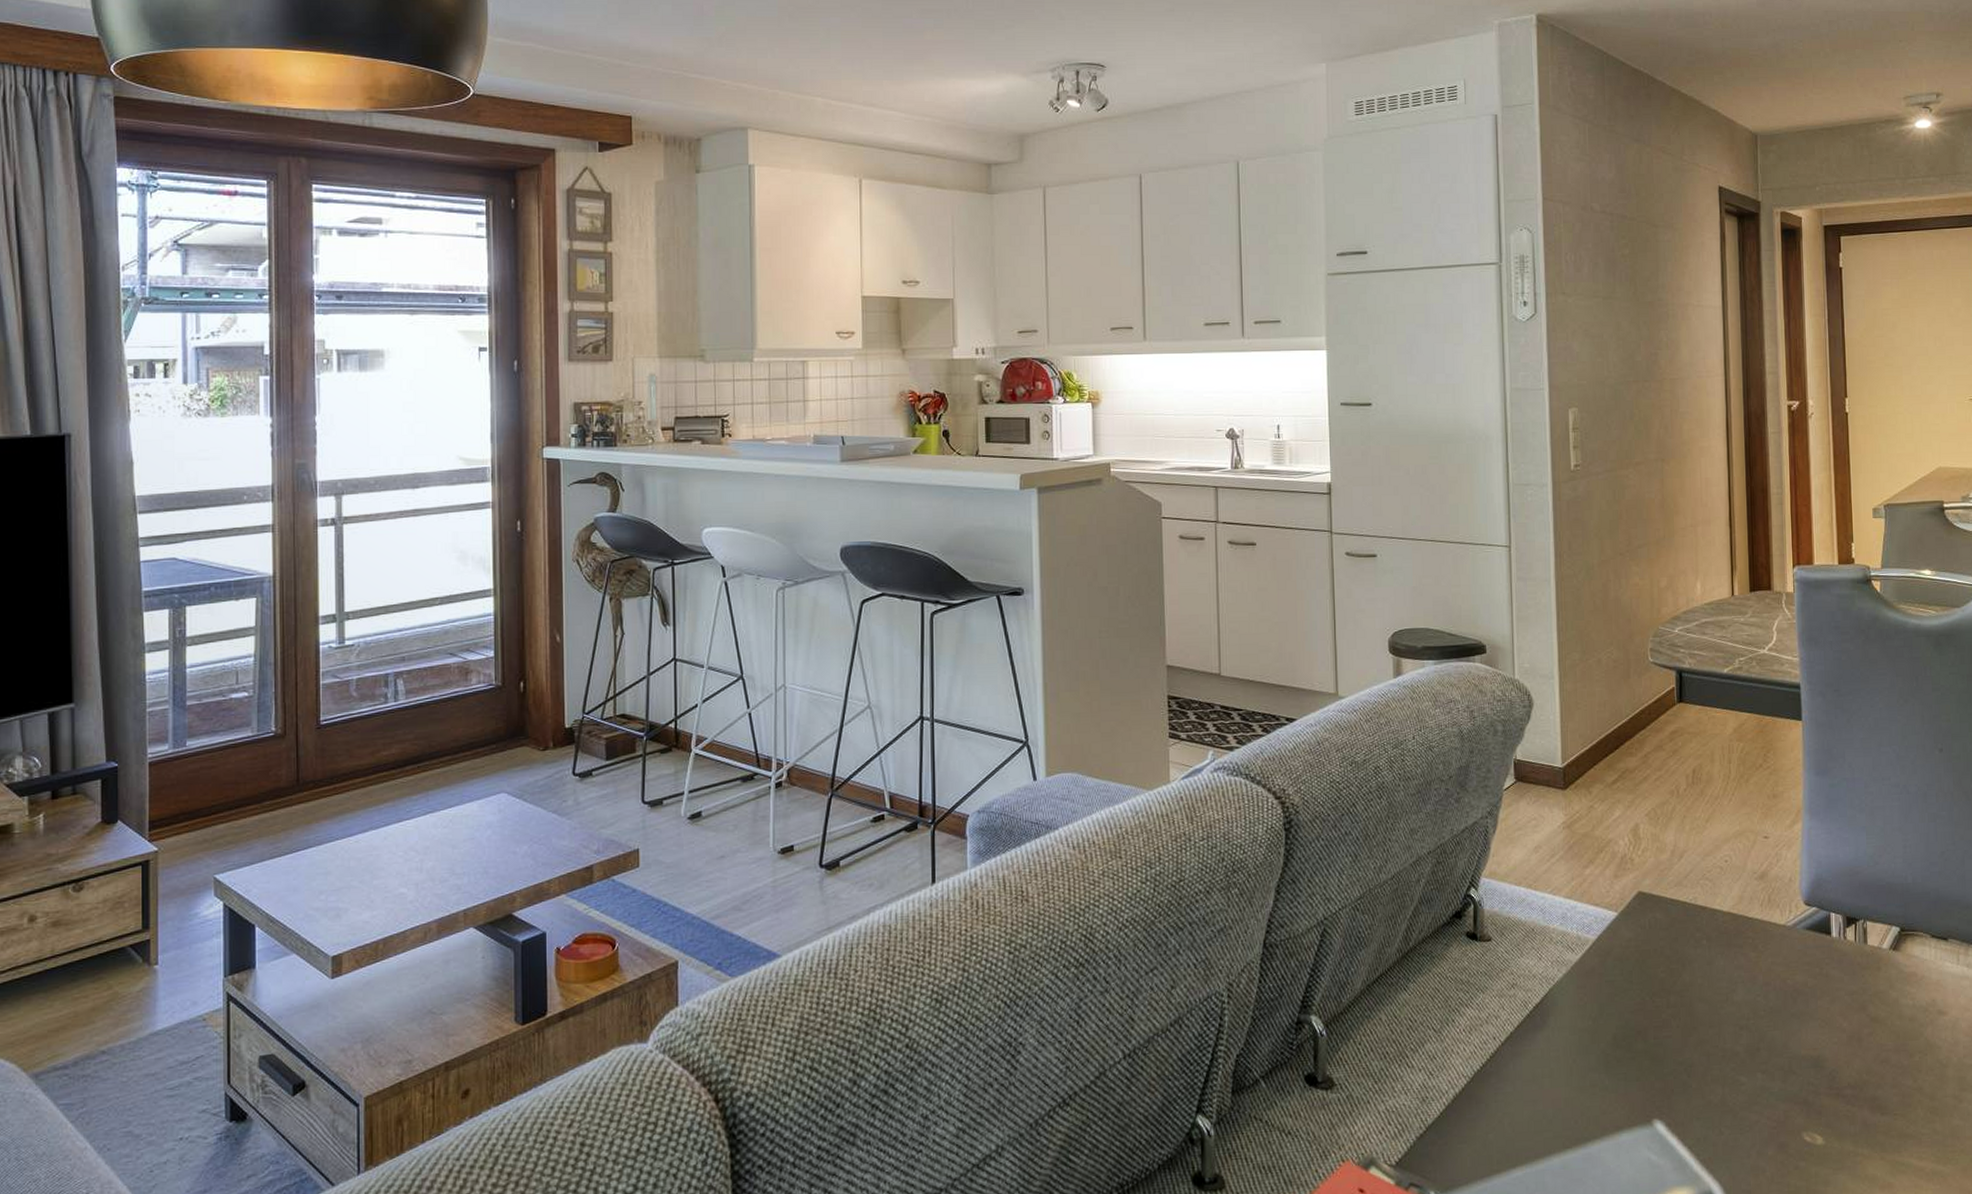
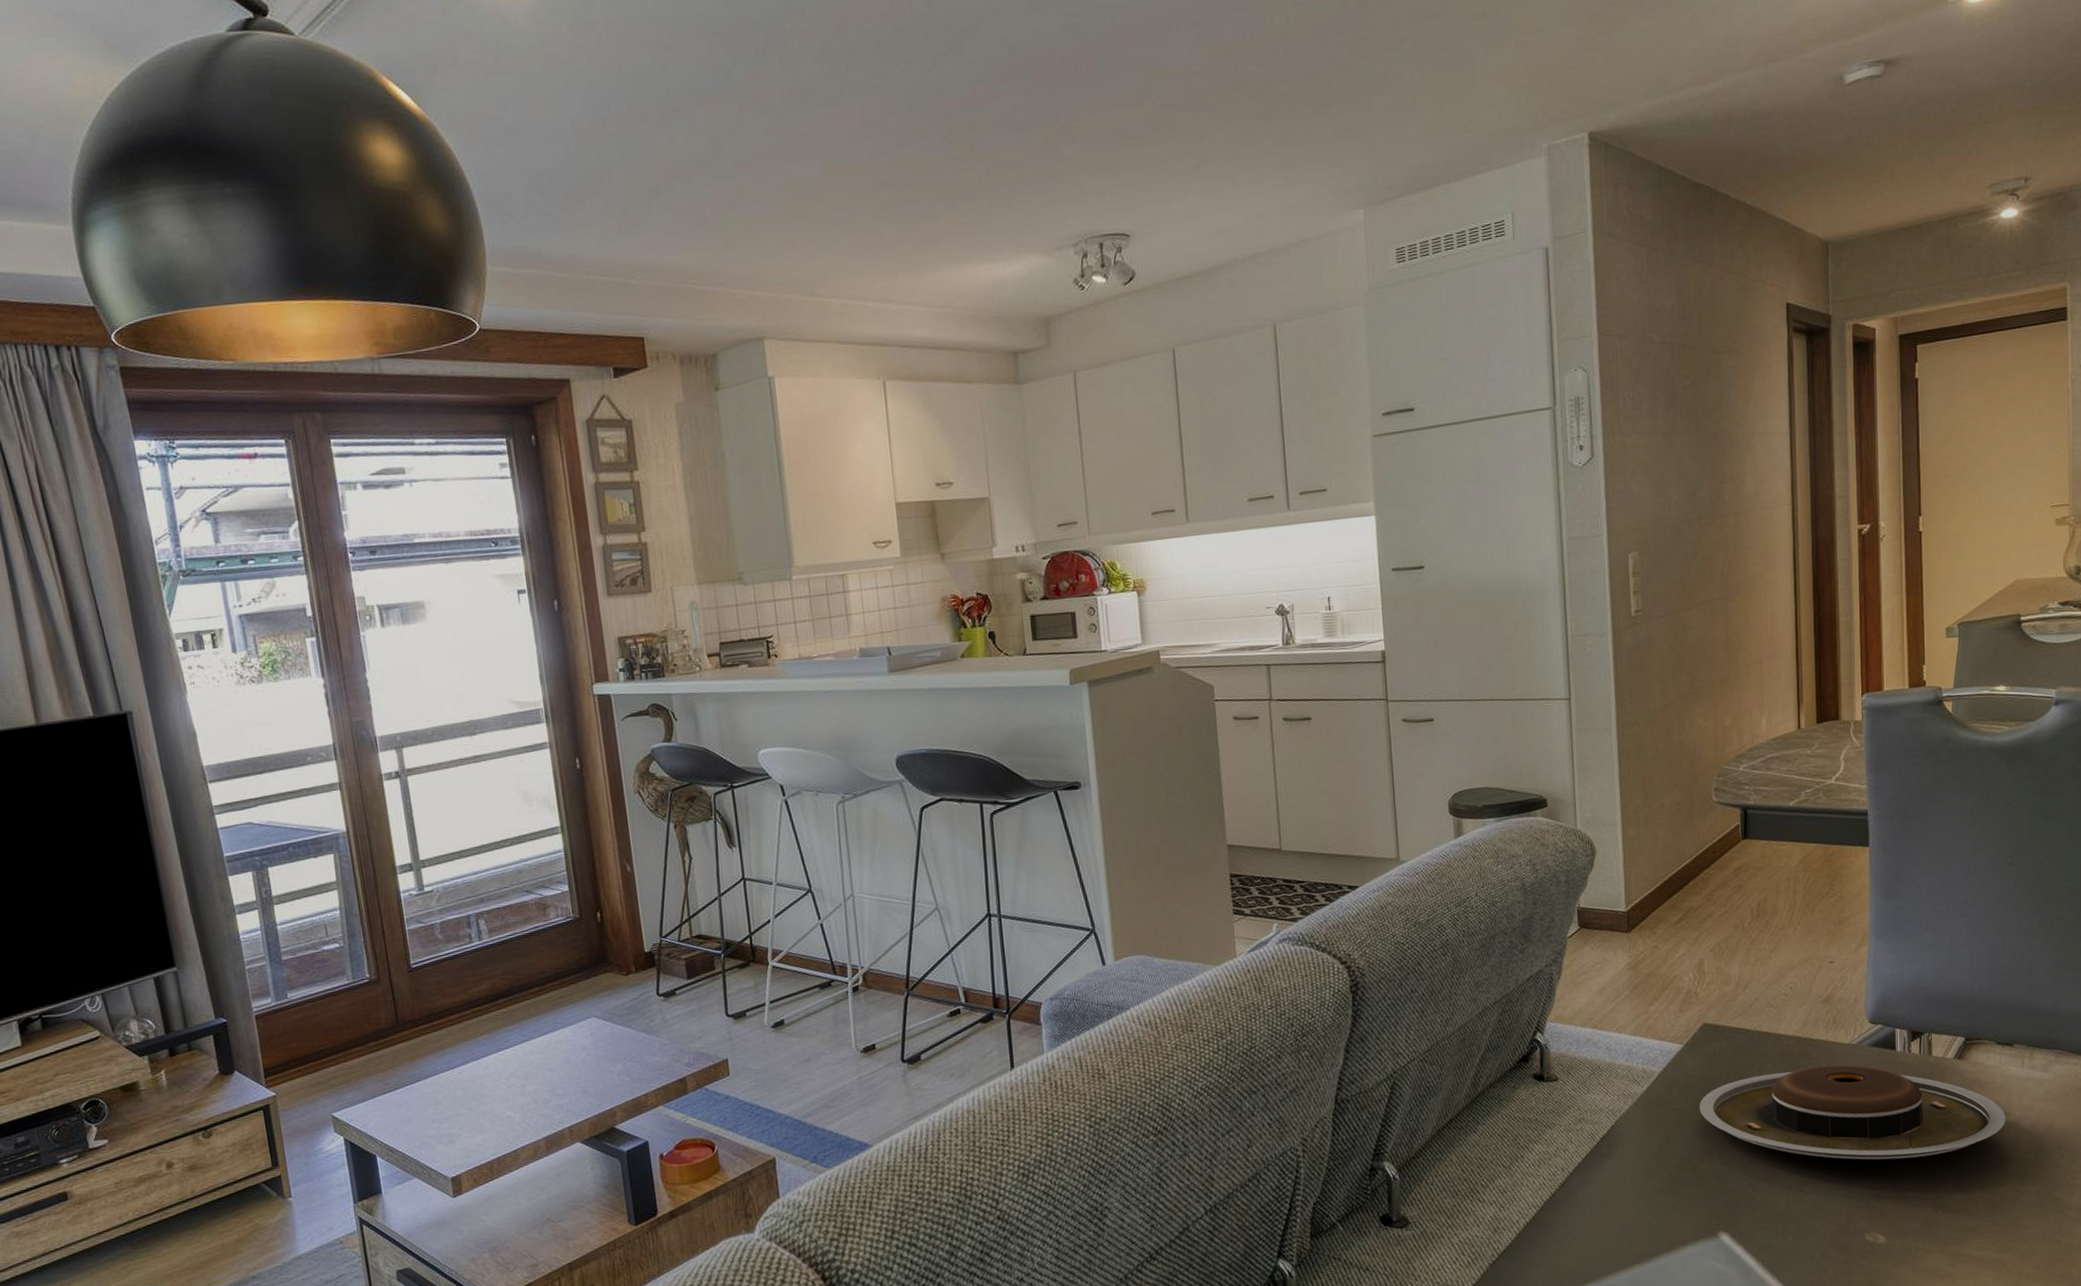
plate: none [1634,946,1943,1054] -> present [1699,1065,2006,1161]

